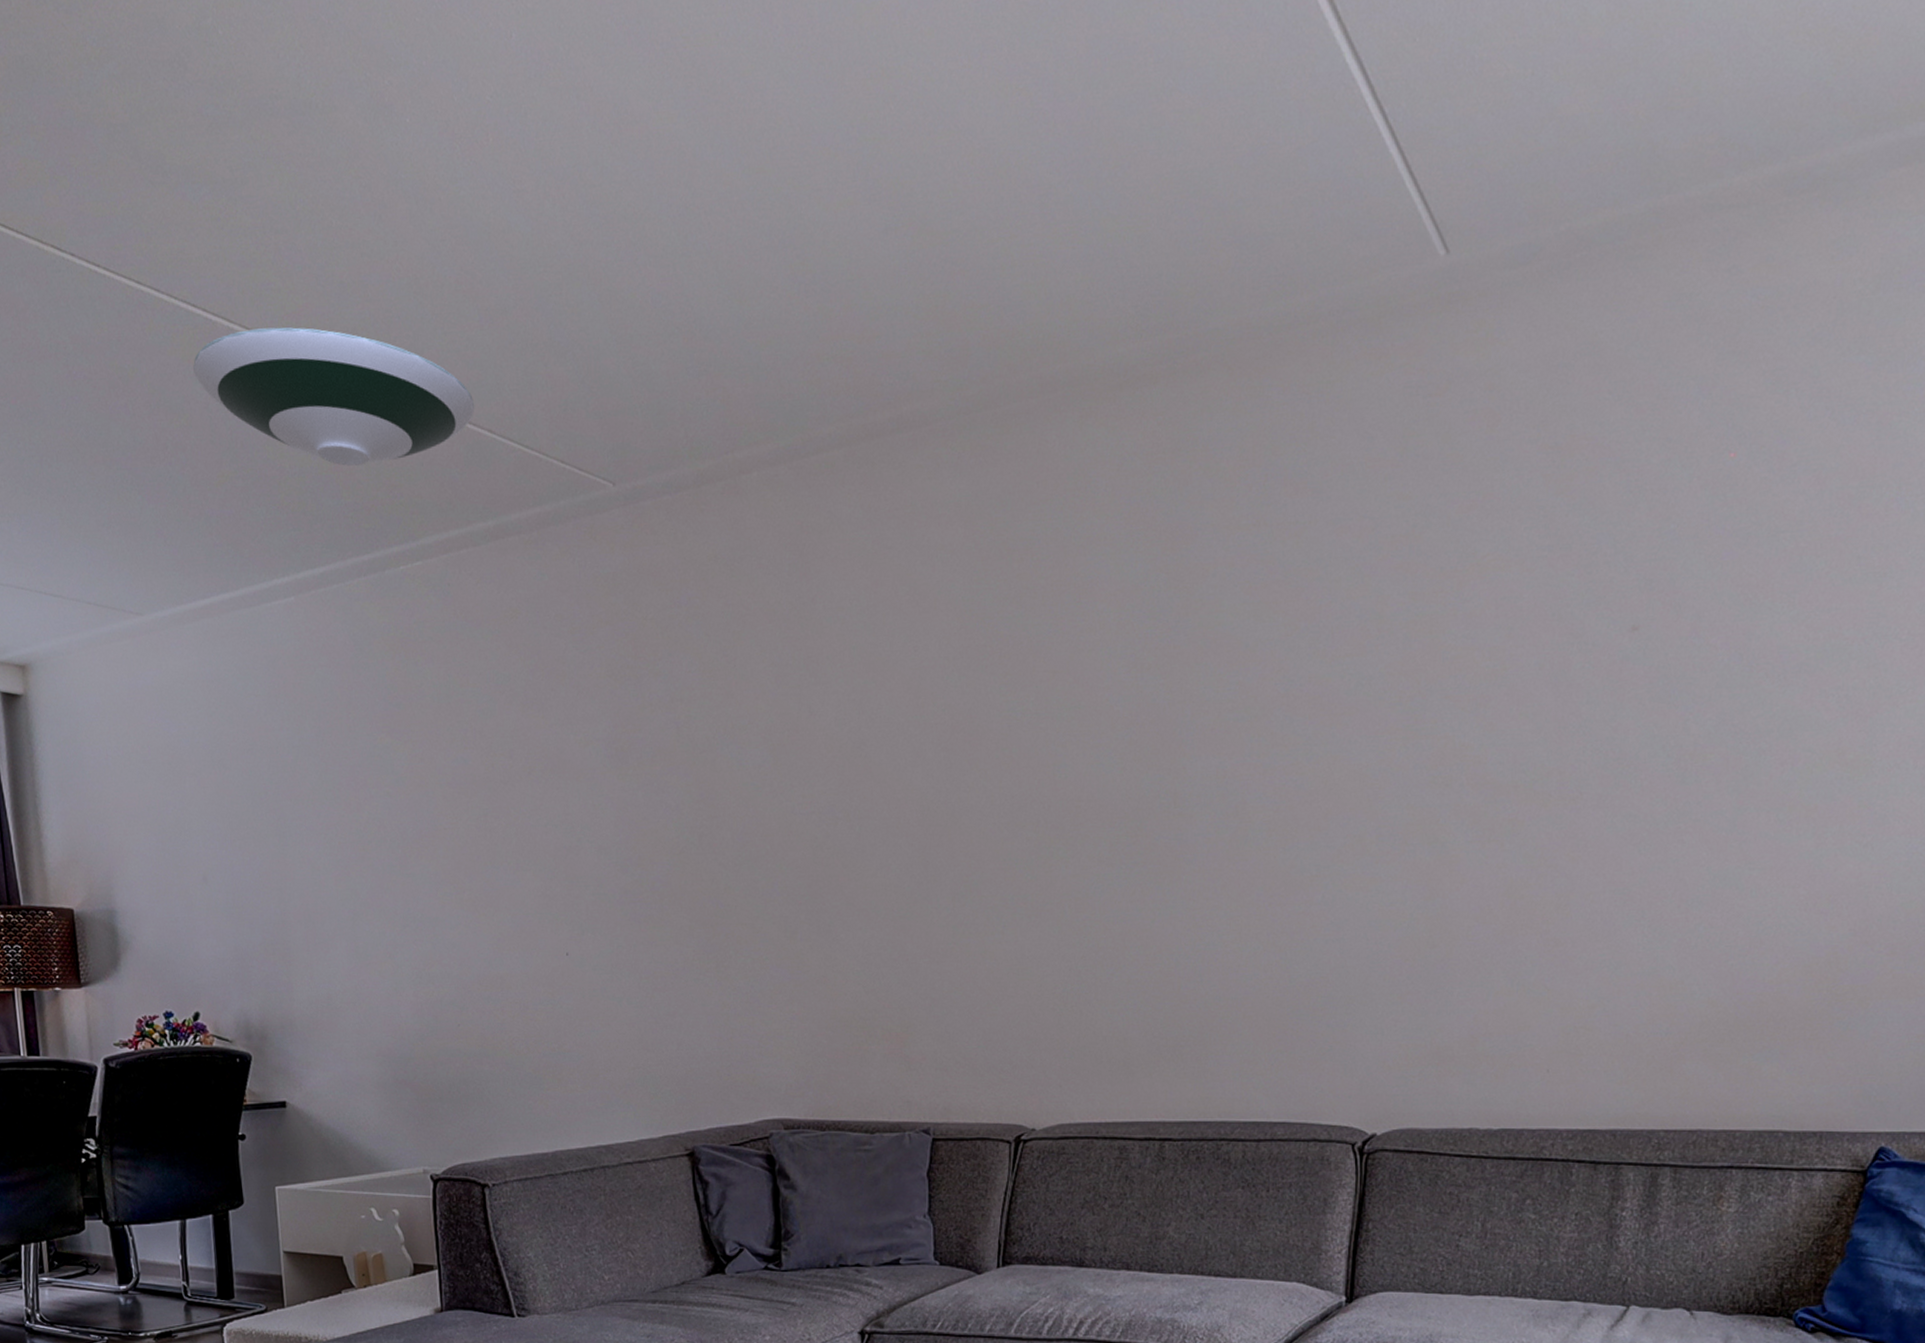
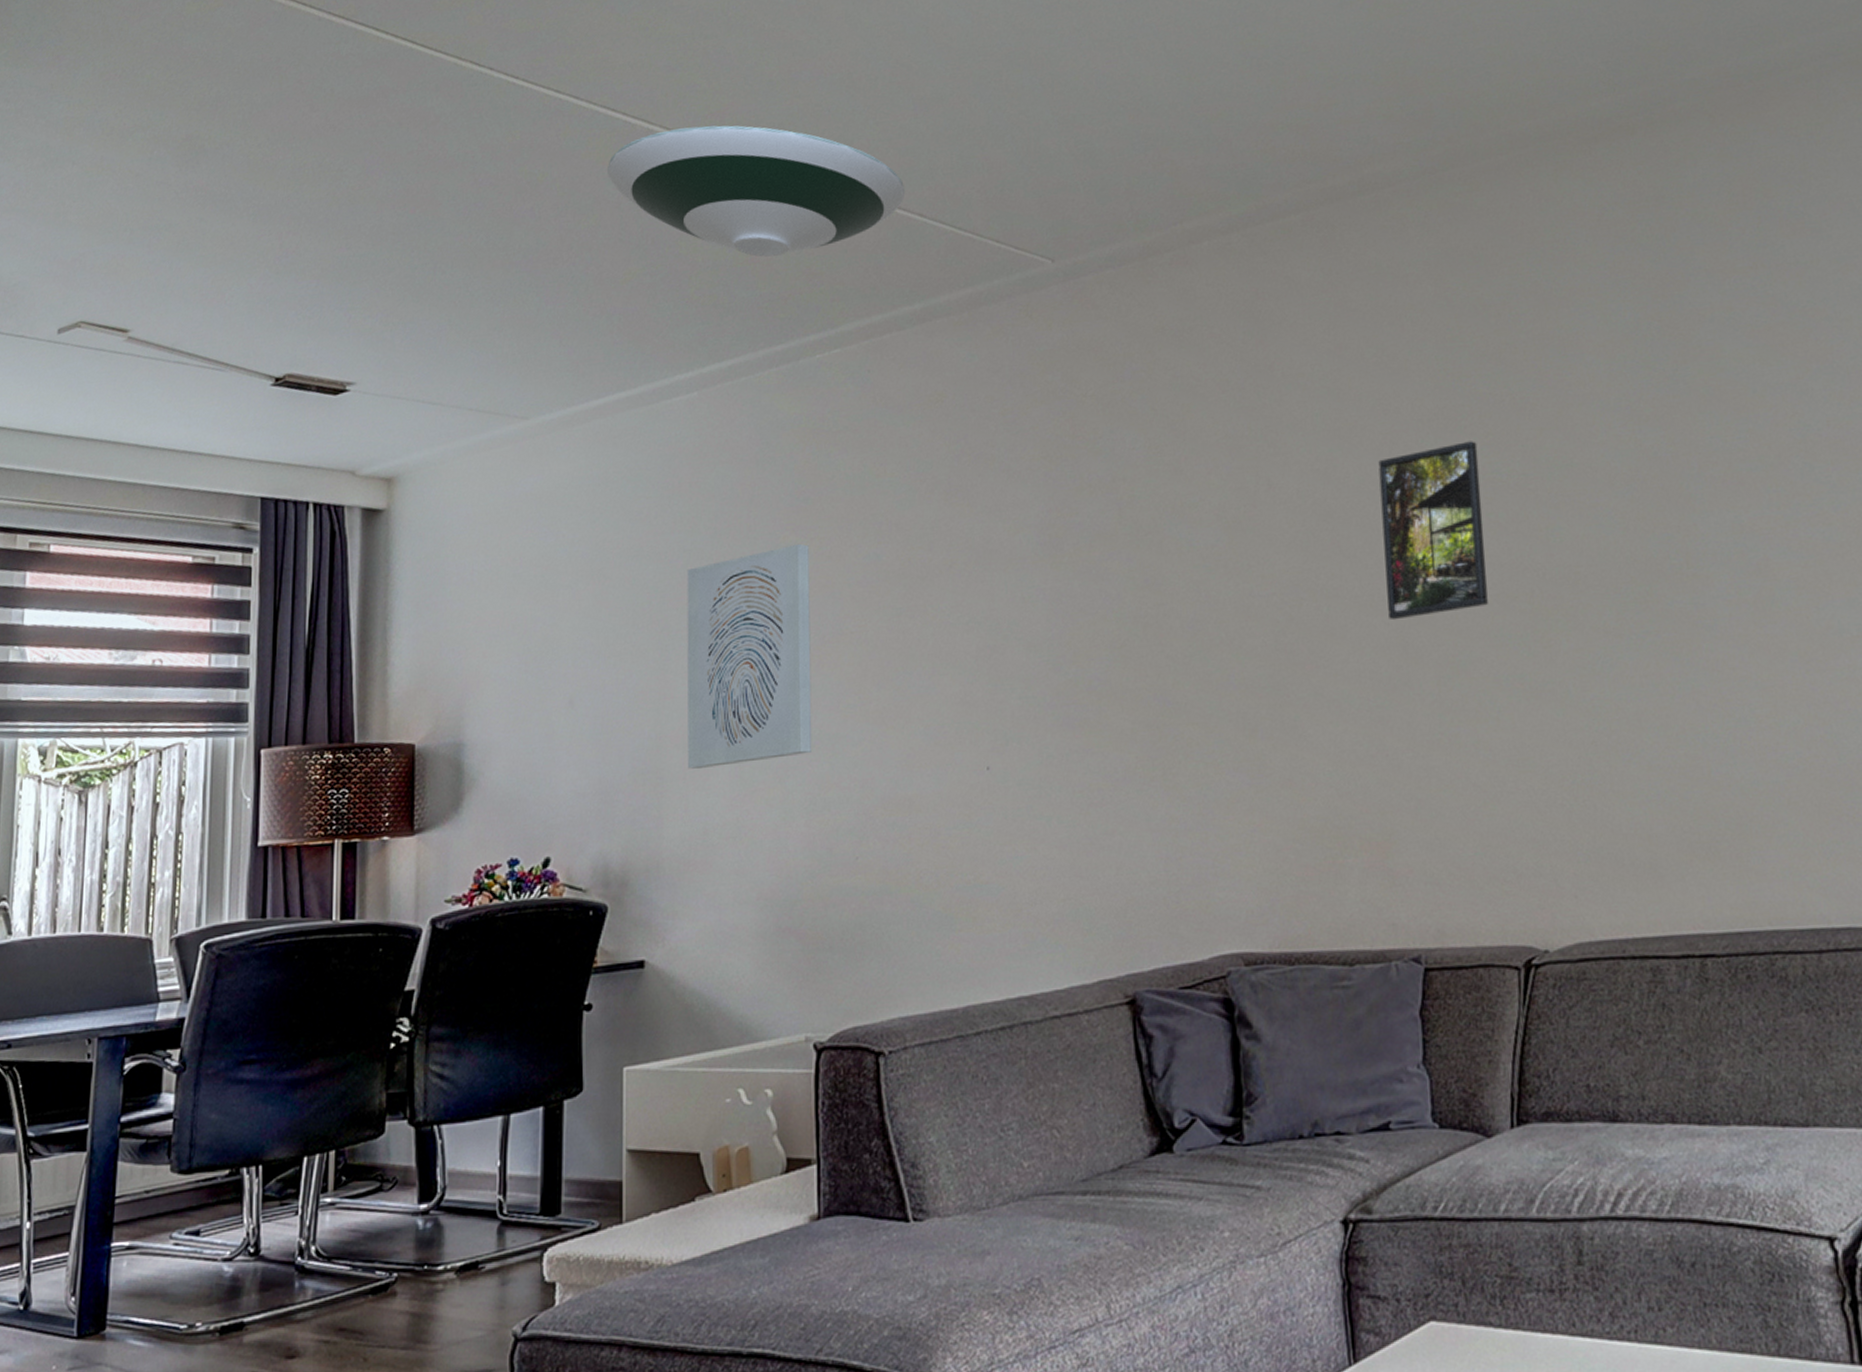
wall art: none [296,745,416,942] -> present [687,543,813,769]
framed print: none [908,680,999,842] -> present [1378,441,1488,621]

